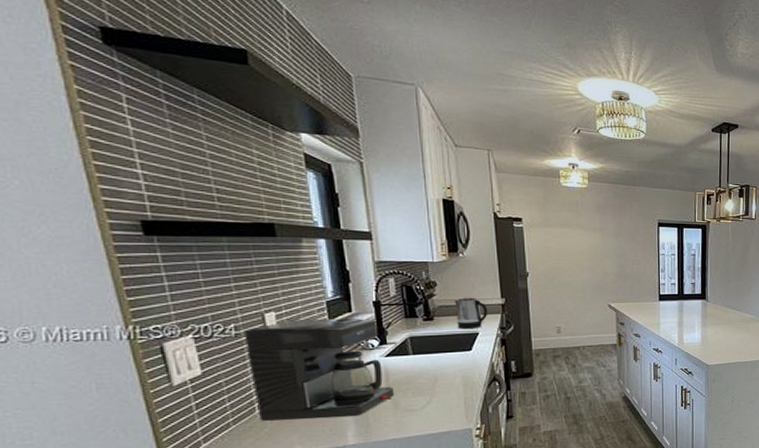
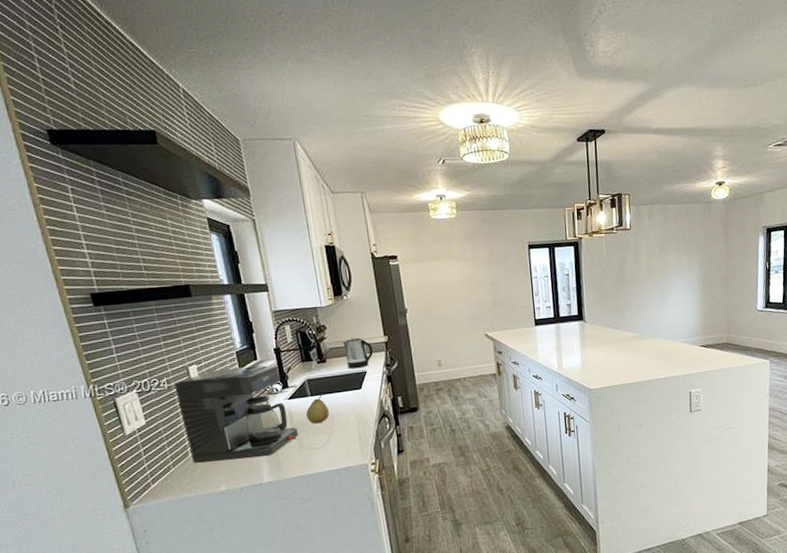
fruit: none [404,353,432,384] -> present [305,394,329,424]

